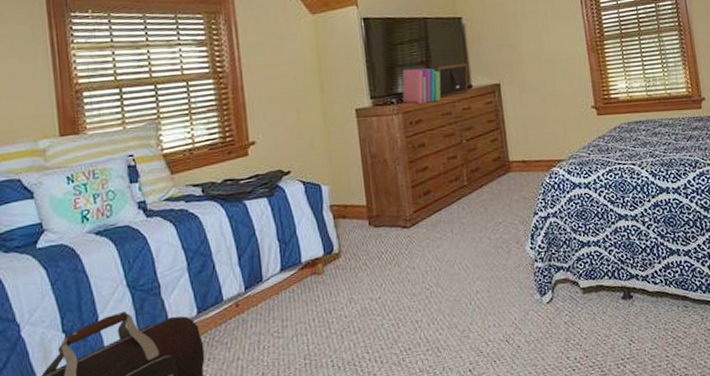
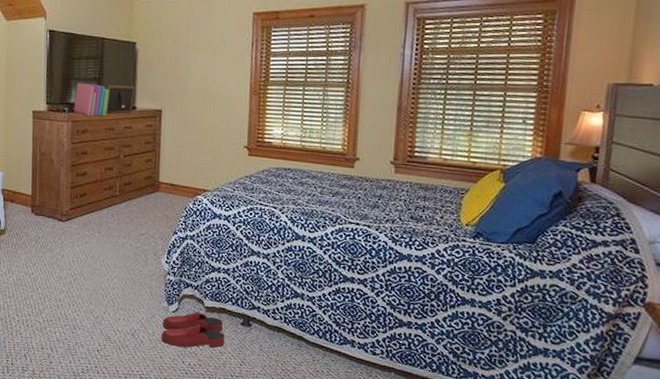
slippers: none [538,295,609,342] -> present [161,311,225,348]

